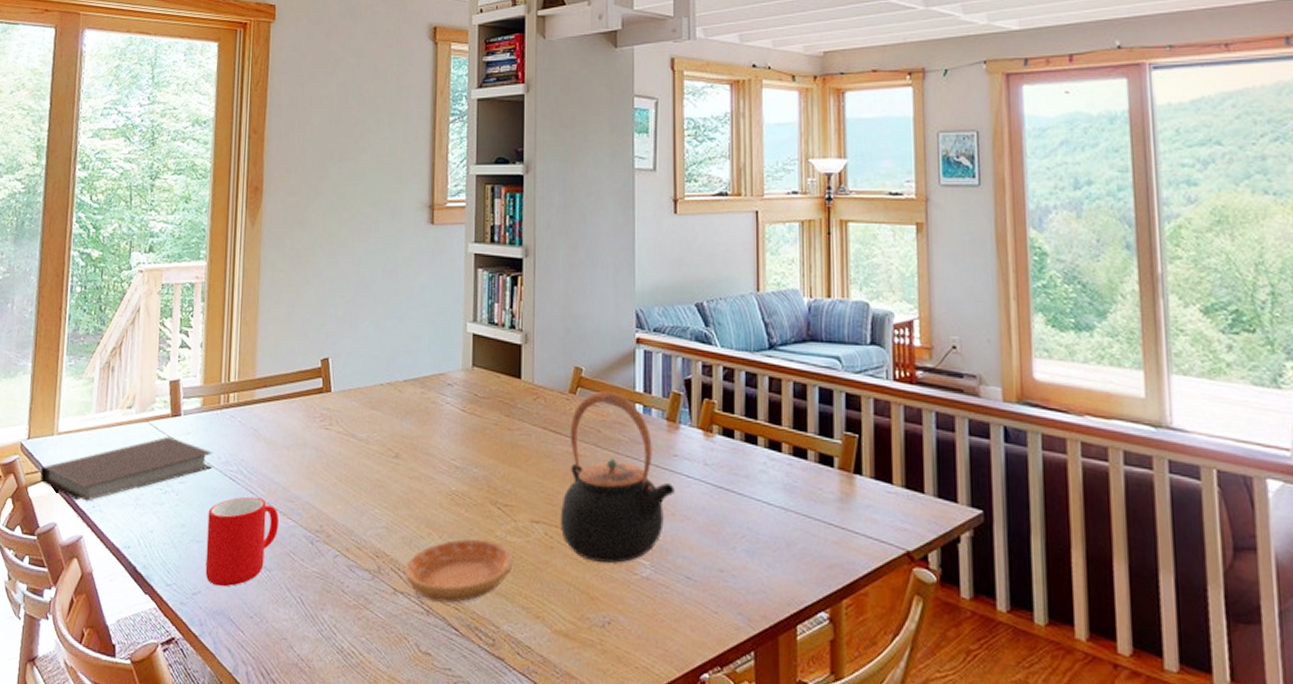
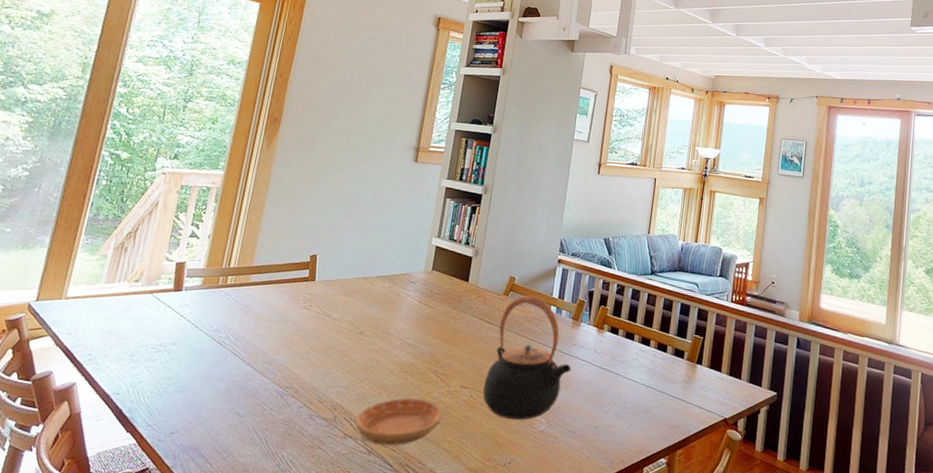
notebook: present [40,436,214,502] -> none [43,306,207,355]
cup: present [205,496,280,587] -> none [184,357,256,429]

